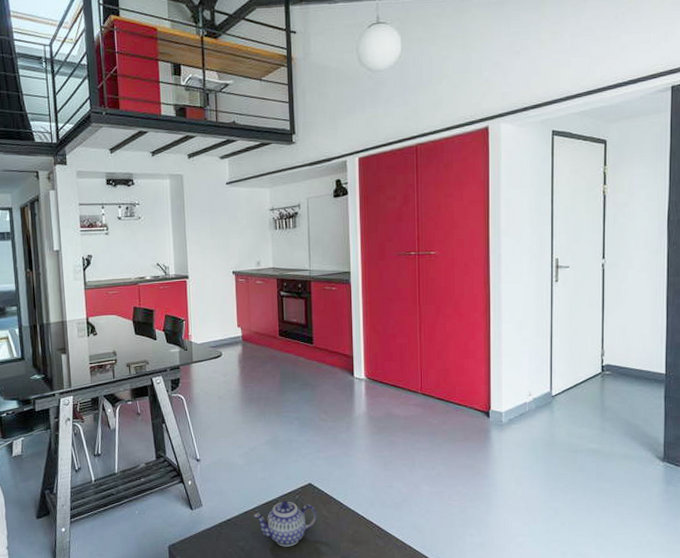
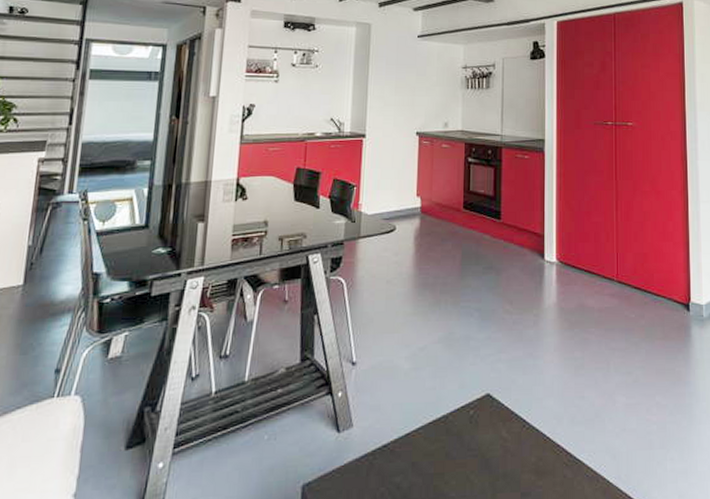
teapot: present [254,500,317,547] -> none [417,417,495,483]

